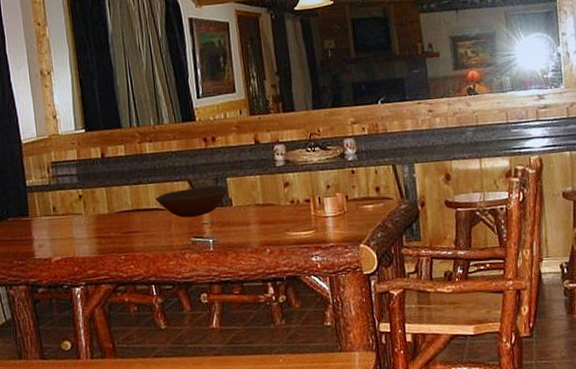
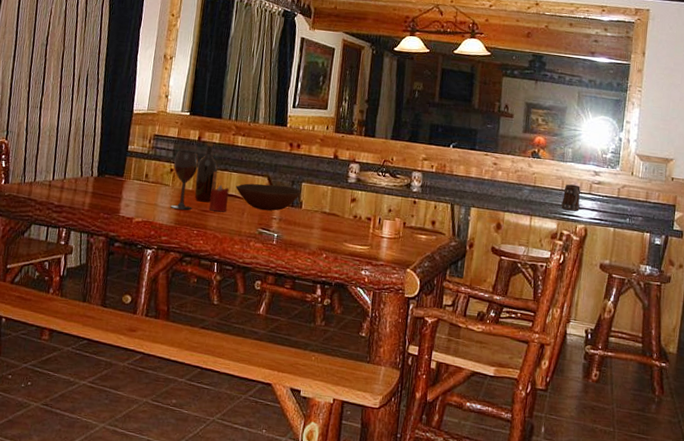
wine glass: none [81,170,113,238] -> present [170,150,199,210]
wine bottle: none [107,157,134,224] -> present [194,142,218,203]
candle: none [129,200,152,231] -> present [209,184,229,212]
beer mug: none [509,114,530,144] -> present [561,184,581,212]

